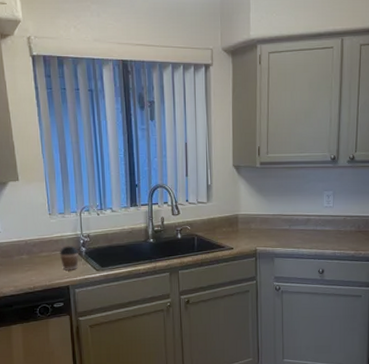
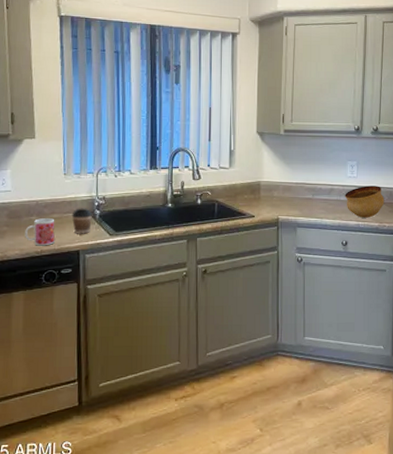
mug: none [17,257,45,283] -> present [25,218,55,246]
bowl: none [321,214,361,247] -> present [345,186,385,218]

